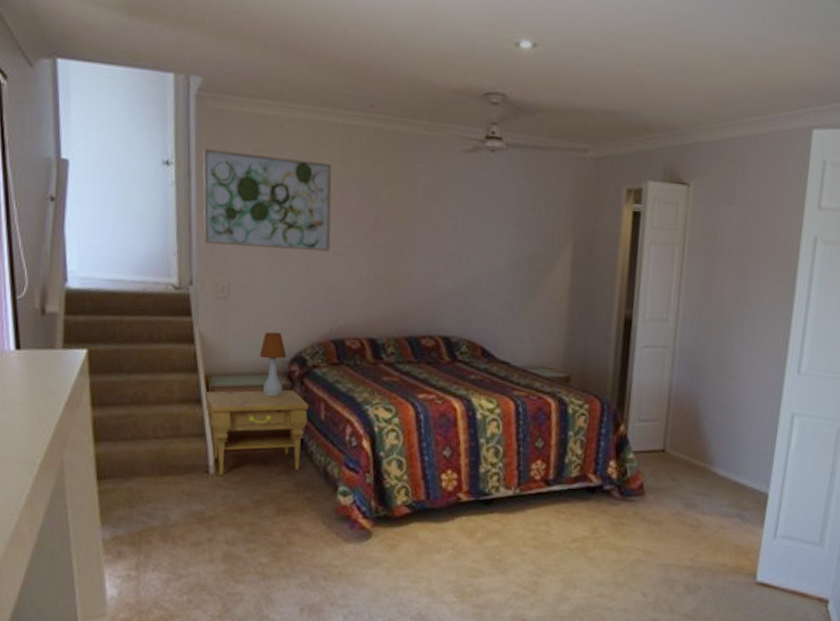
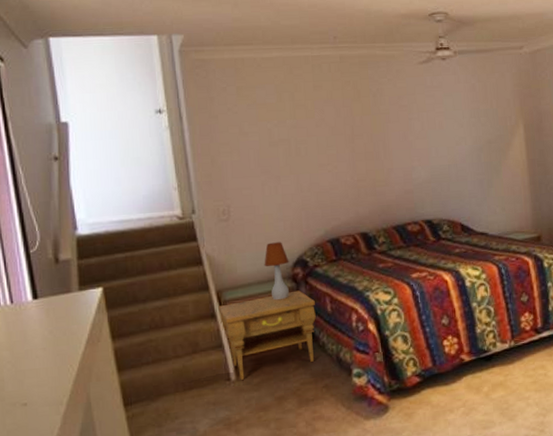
wall art: present [202,148,332,252] -> none [191,90,316,175]

